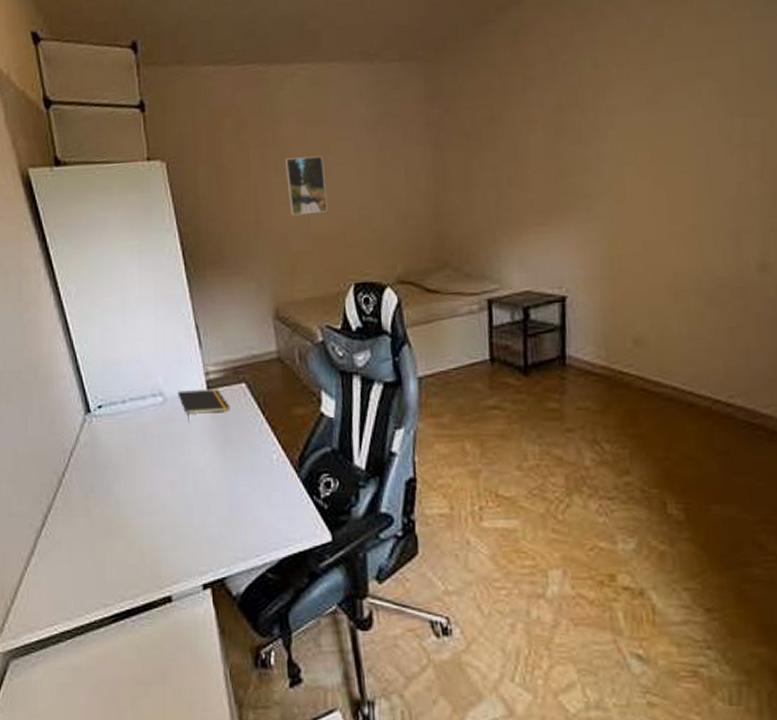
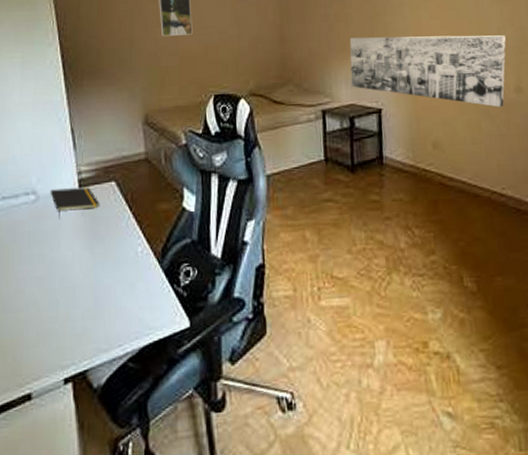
wall art: none [525,193,750,292] -> present [349,35,506,108]

